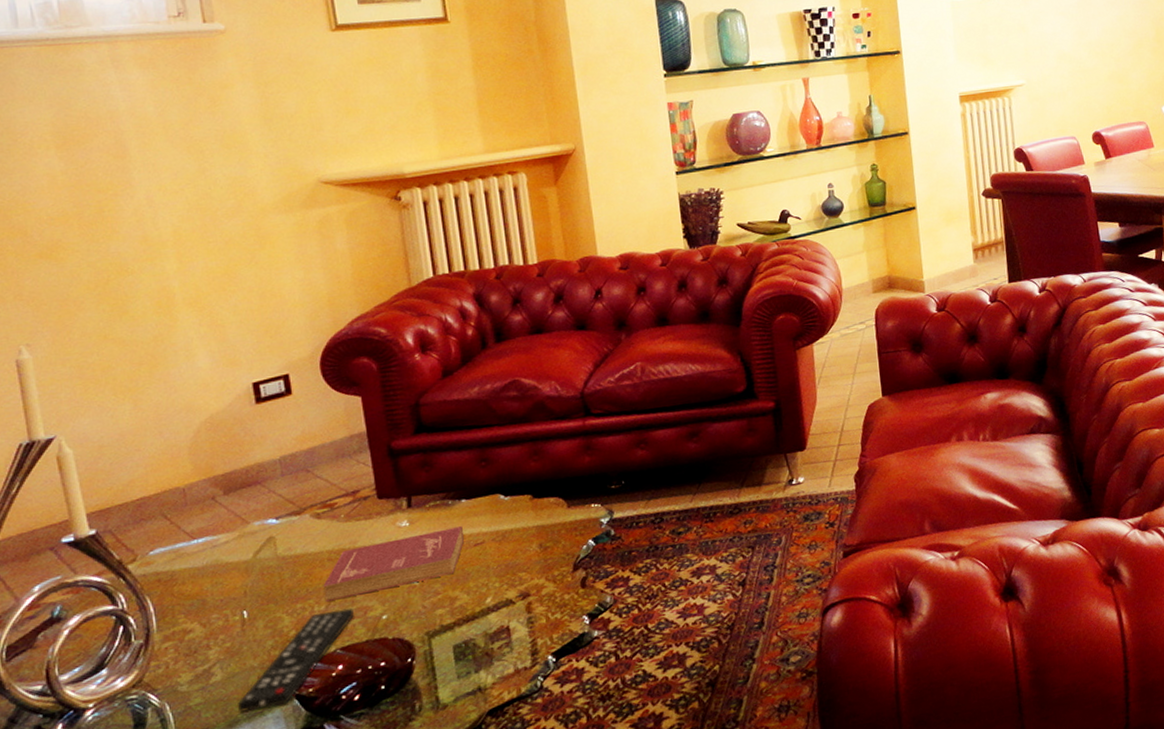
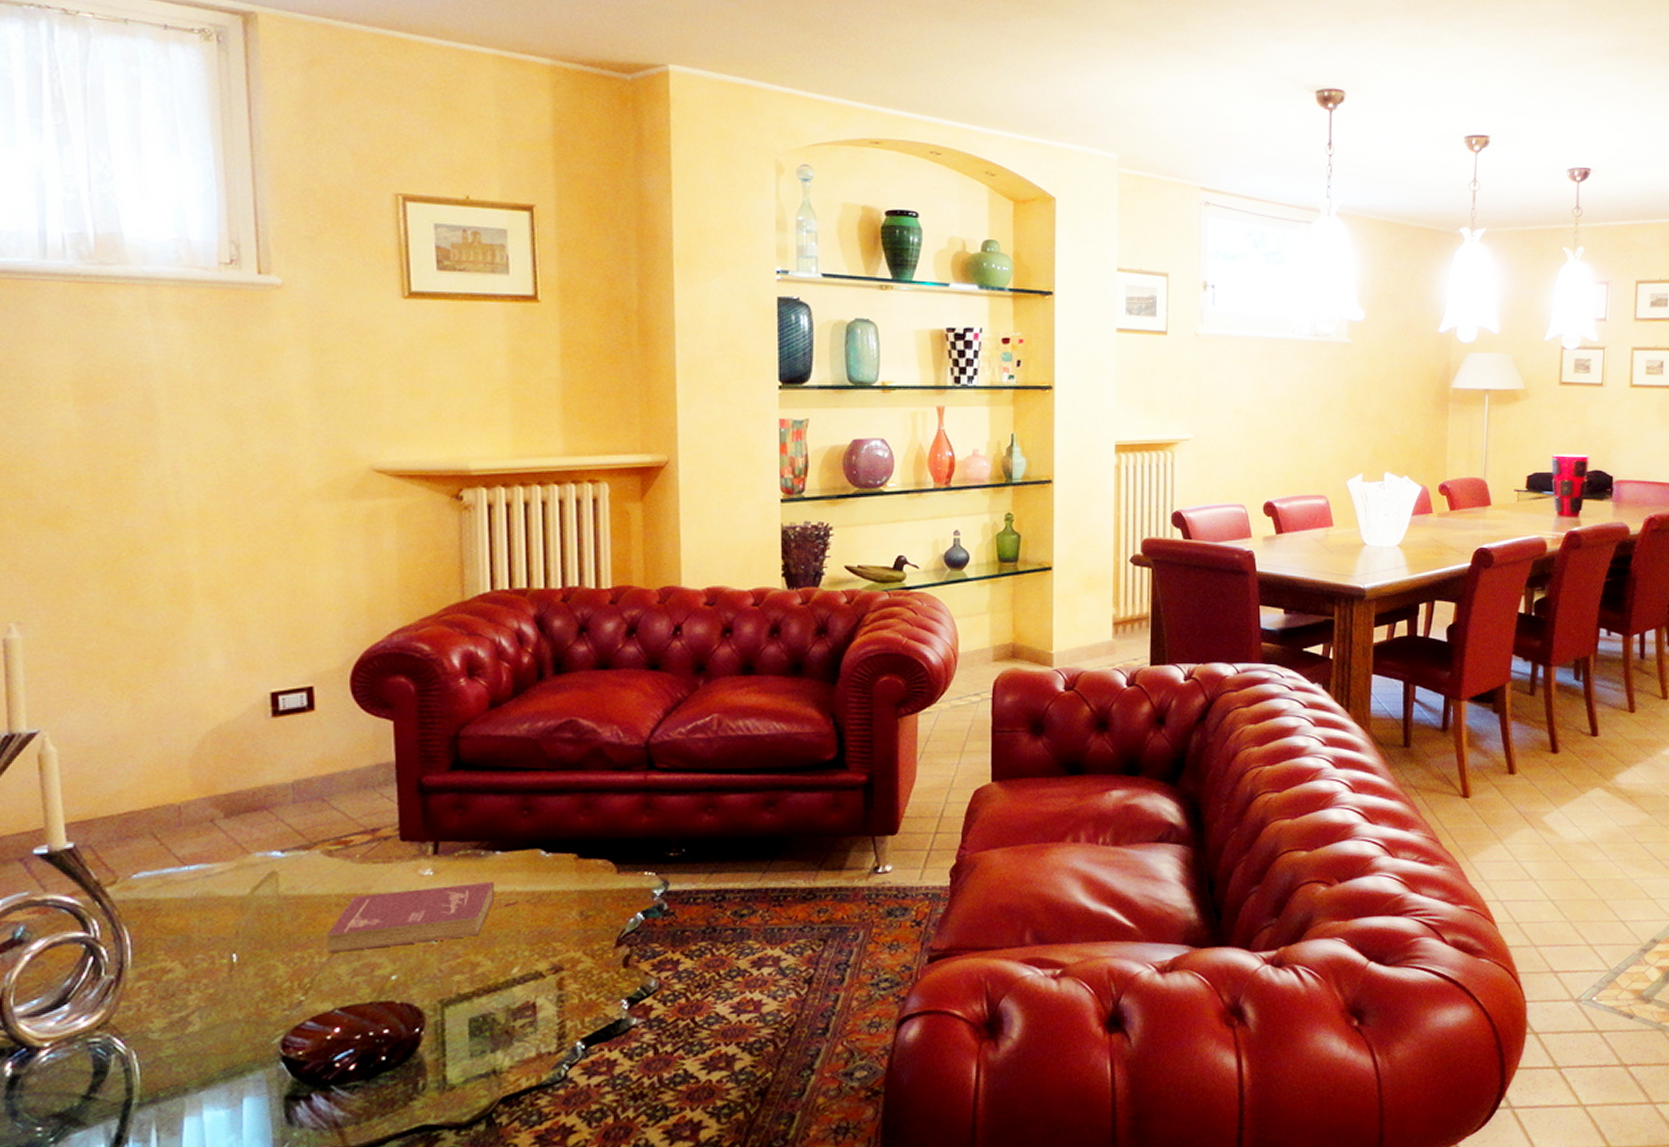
remote control: present [238,607,355,712] -> none [215,962,361,1070]

